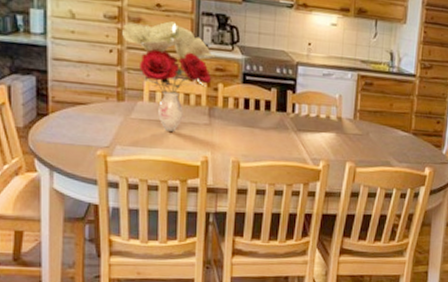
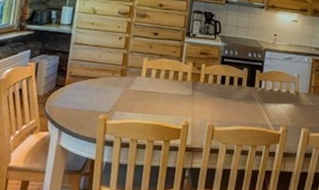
flower bouquet: present [122,21,216,132] -> none [130,17,202,101]

